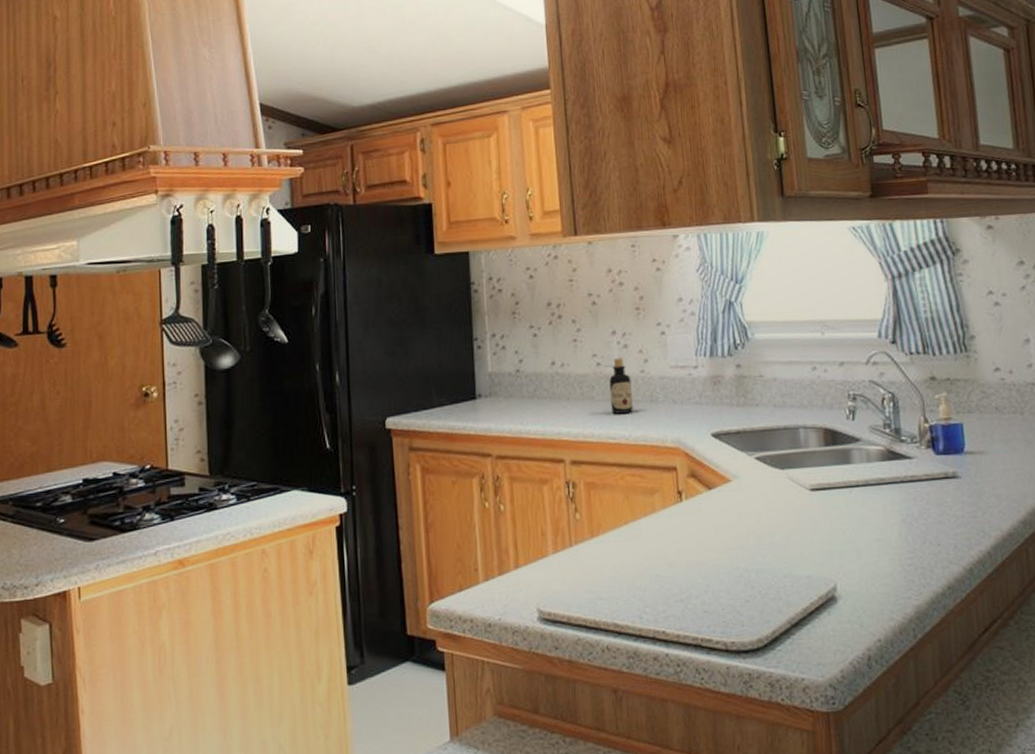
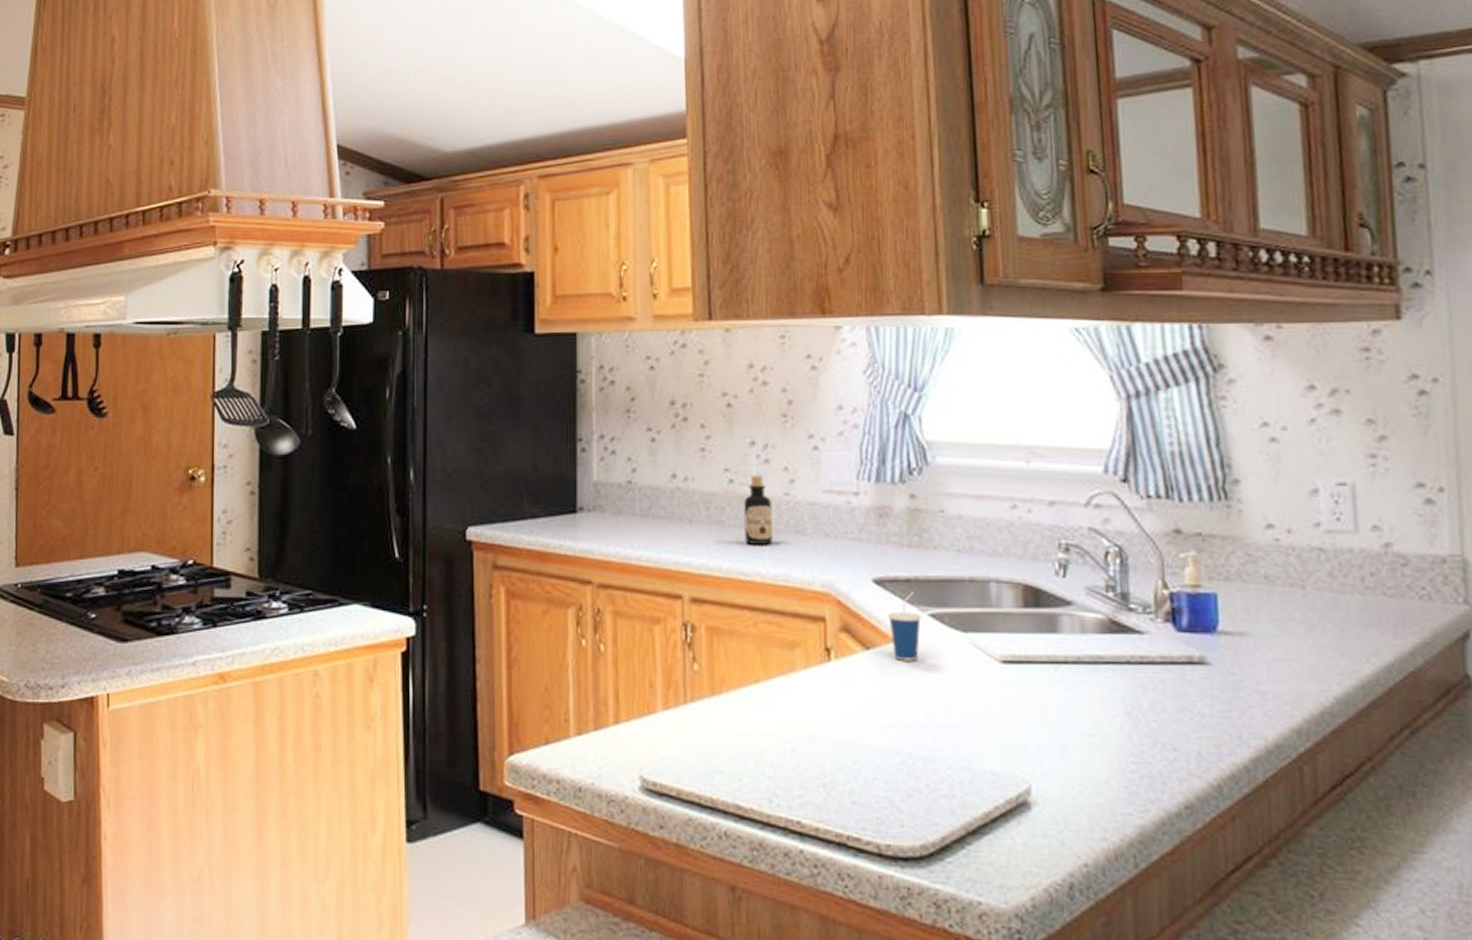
cup: none [724,441,750,496] -> present [888,592,922,661]

